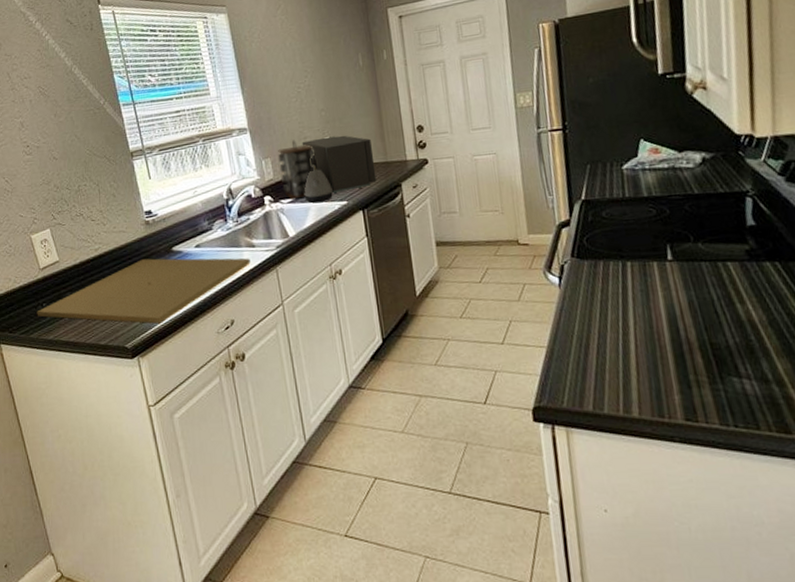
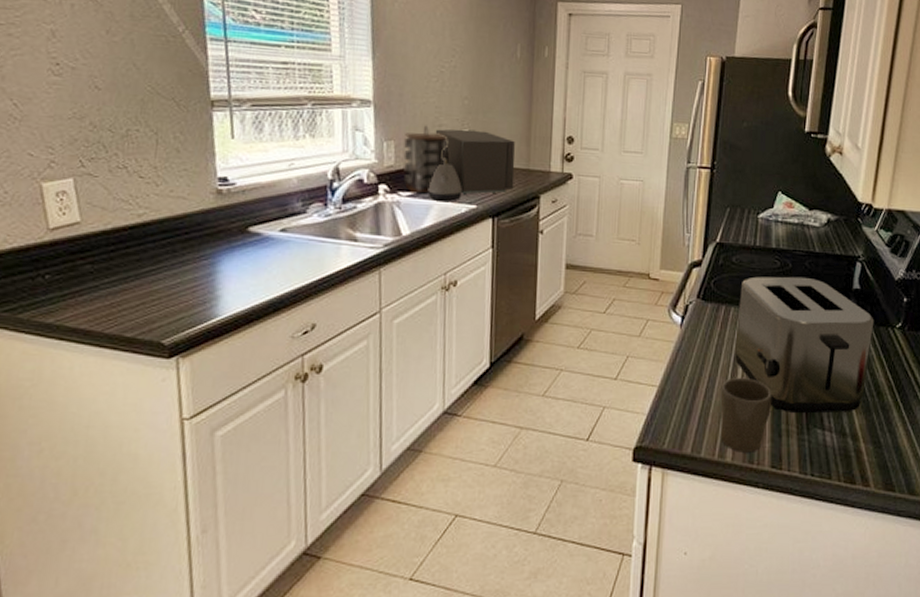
cutting board: present [36,258,250,324] -> none [33,236,349,318]
mug: none [614,330,675,407] -> present [721,377,772,453]
toaster: none [616,221,783,363] -> present [735,276,874,414]

